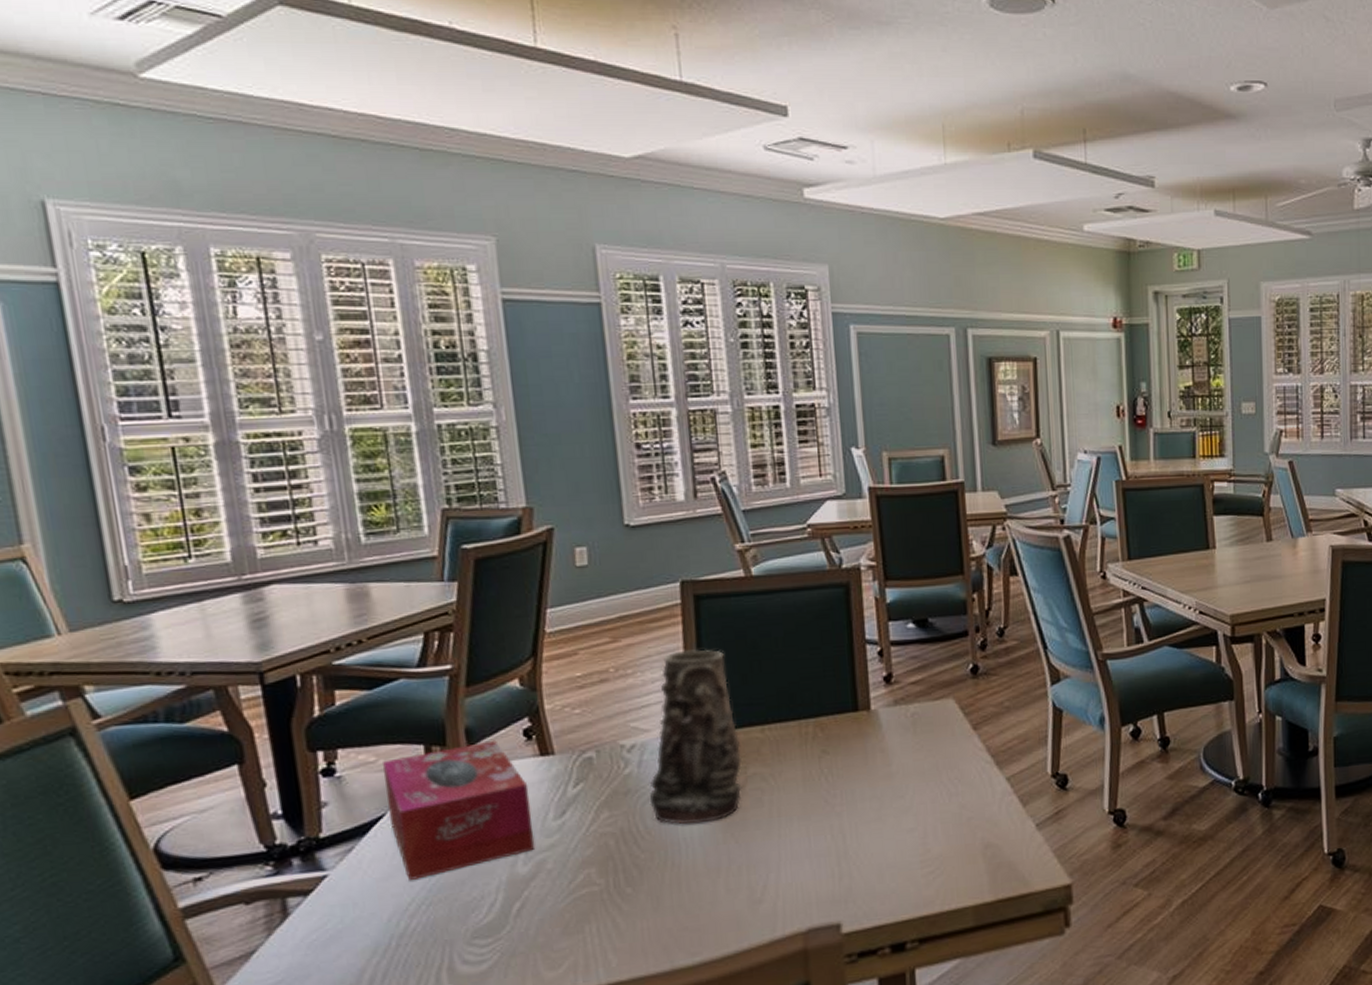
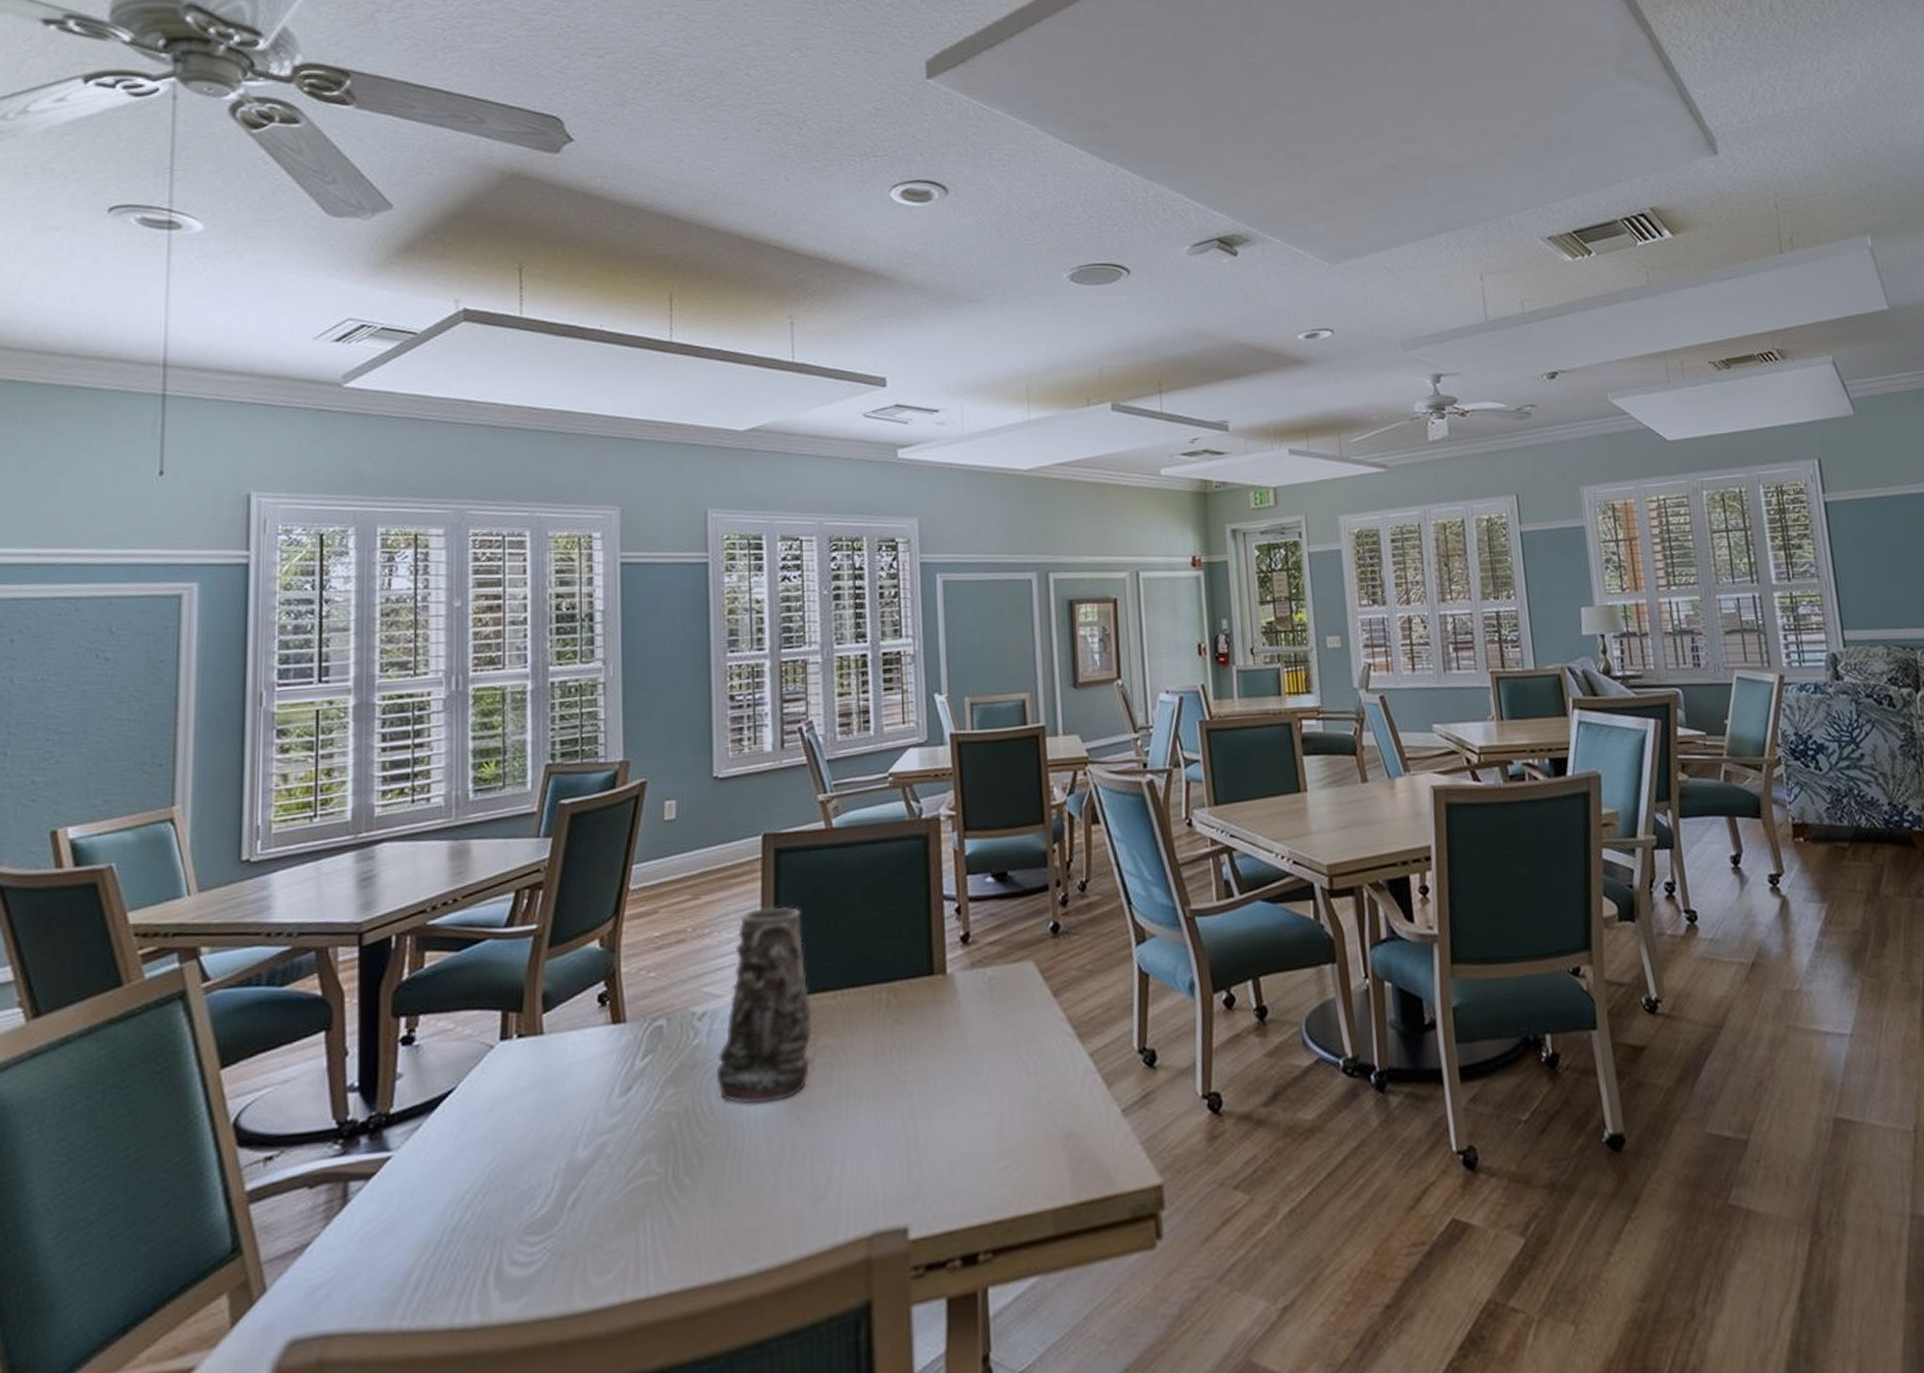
tissue box: present [383,740,536,881] -> none [460,1006,598,1165]

